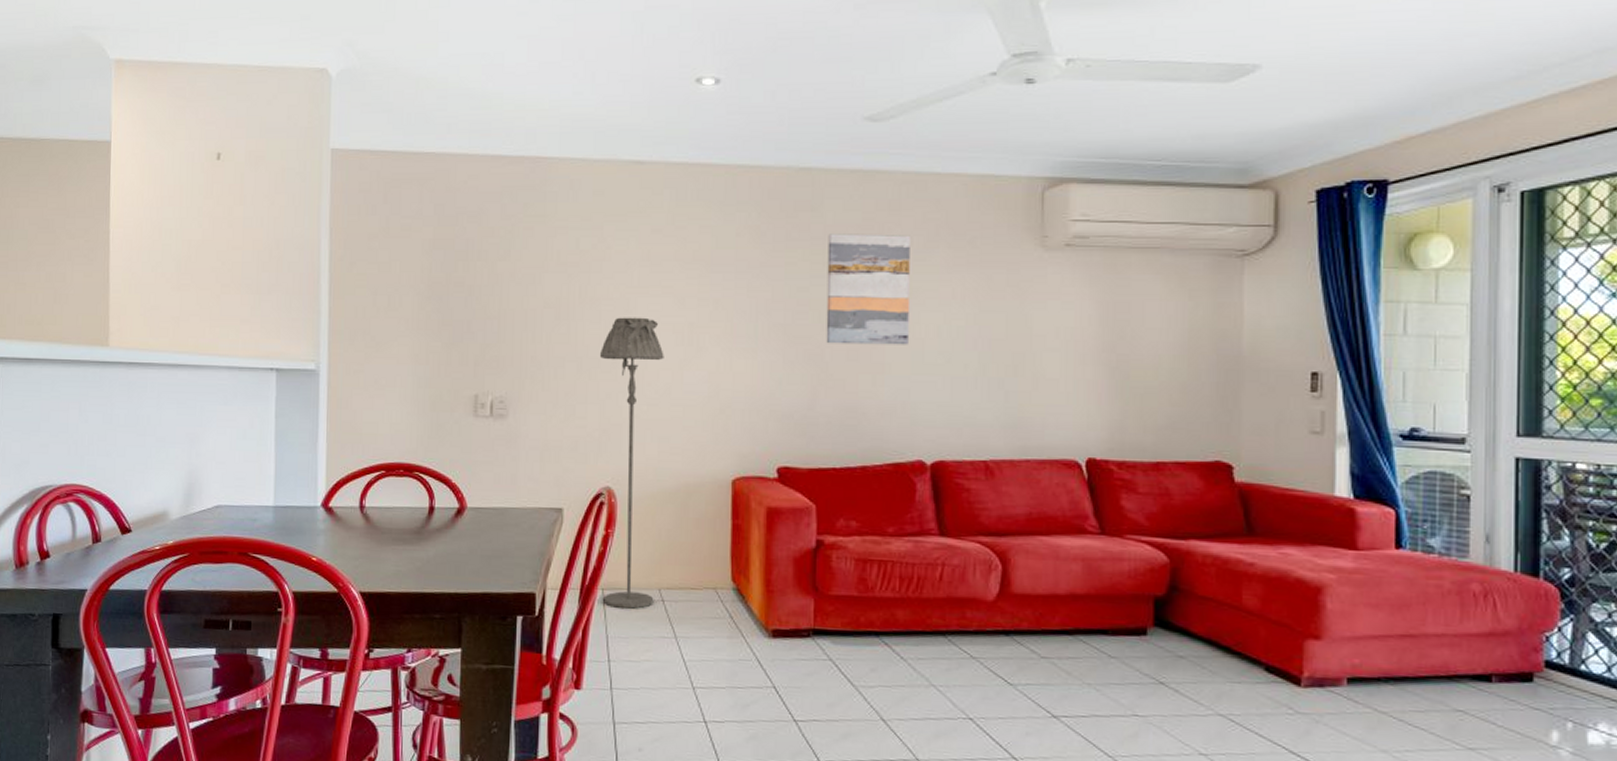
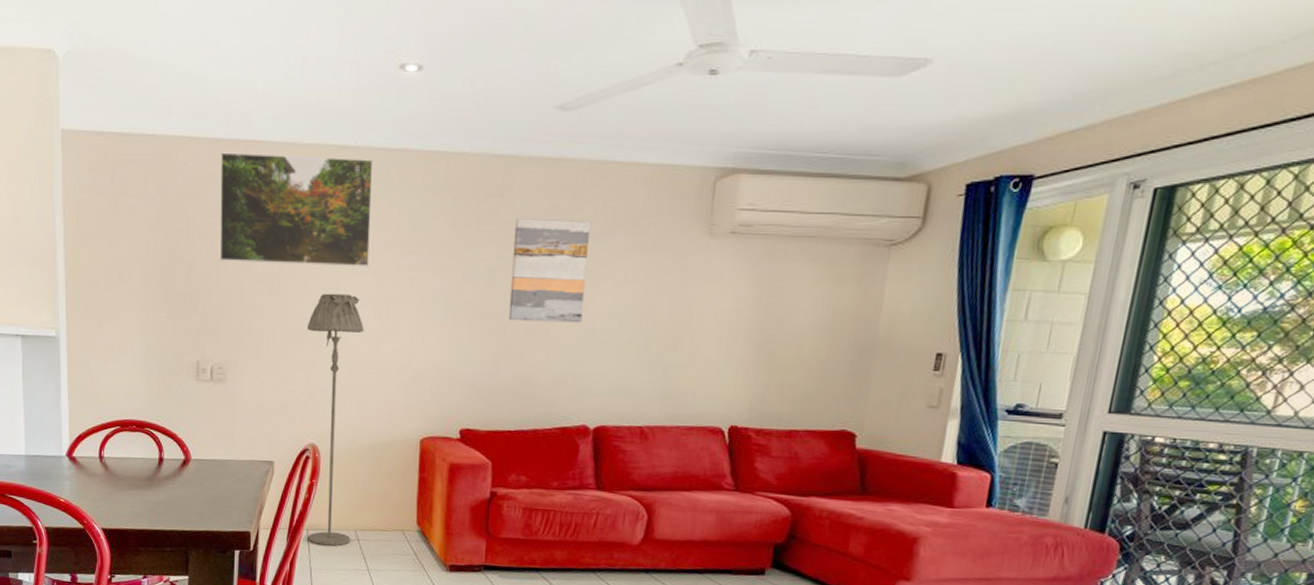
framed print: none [501,169,670,289] -> present [219,152,373,268]

